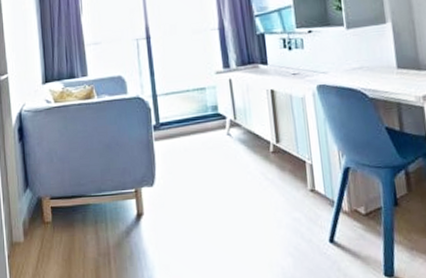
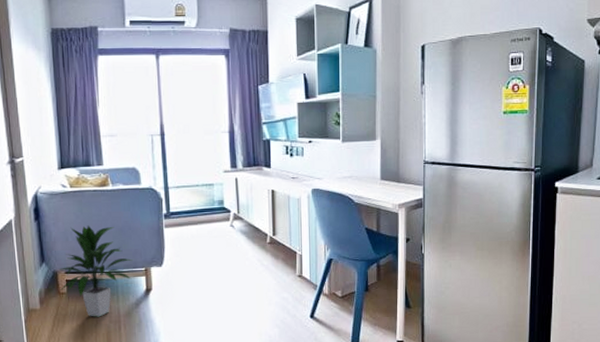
indoor plant: none [44,143,123,250] -> present [59,225,134,317]

